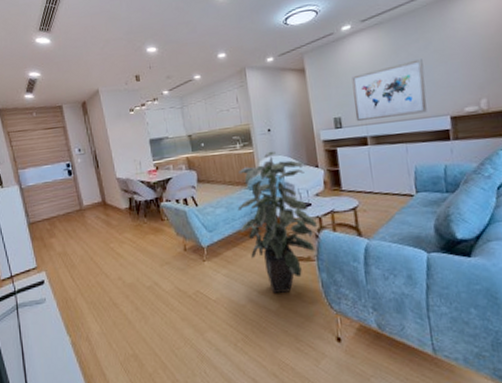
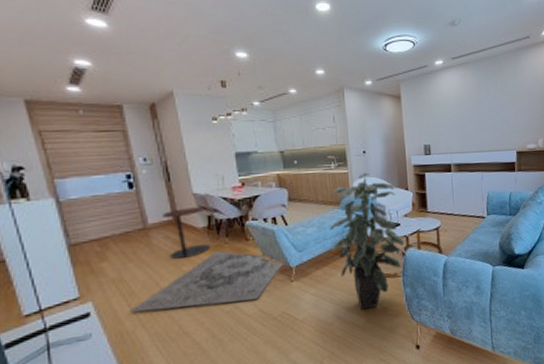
rug: none [72,230,197,283] -> present [130,251,285,313]
side table: none [93,190,132,237] -> present [162,207,210,259]
wall art: present [351,59,427,122] -> none [441,99,500,150]

